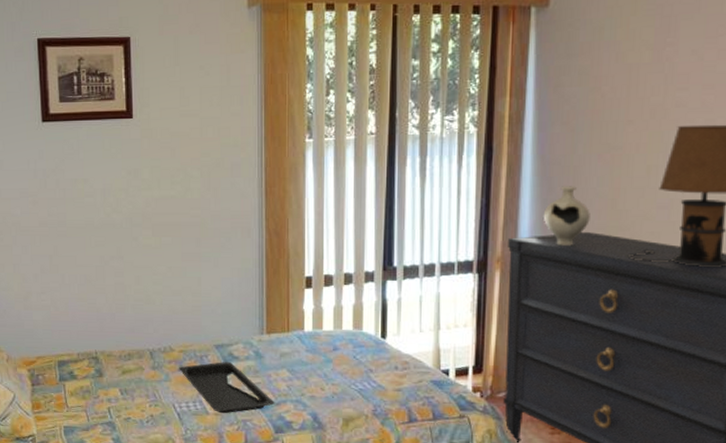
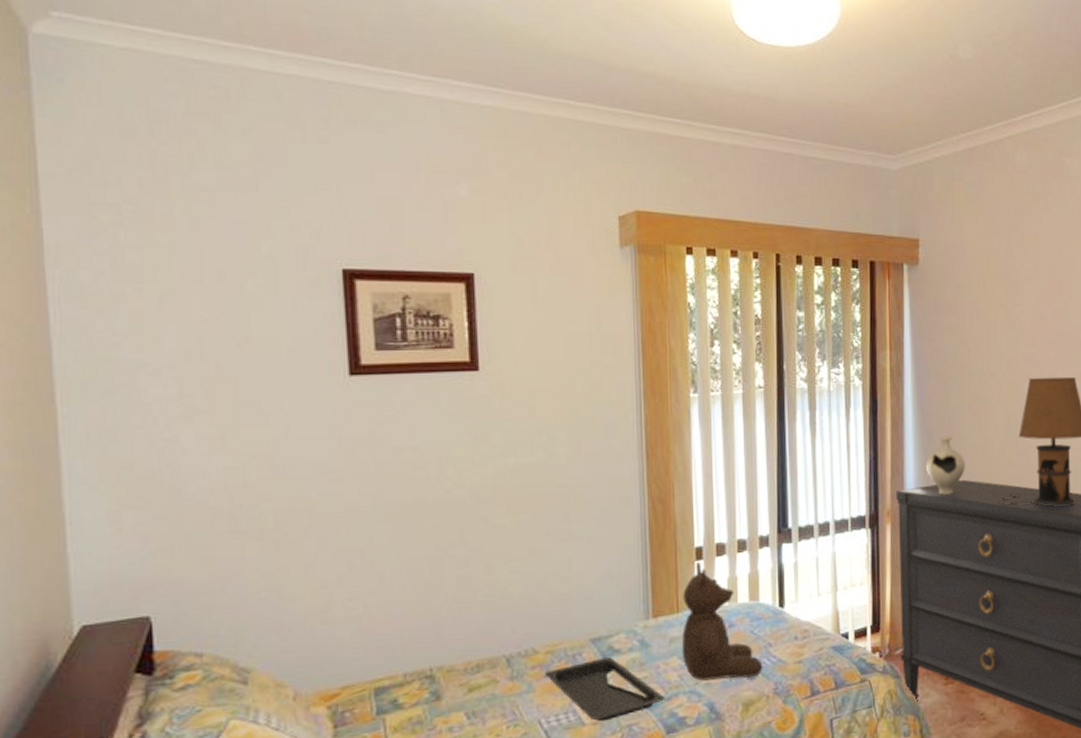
teddy bear: none [290,289,364,397] -> present [681,561,763,681]

